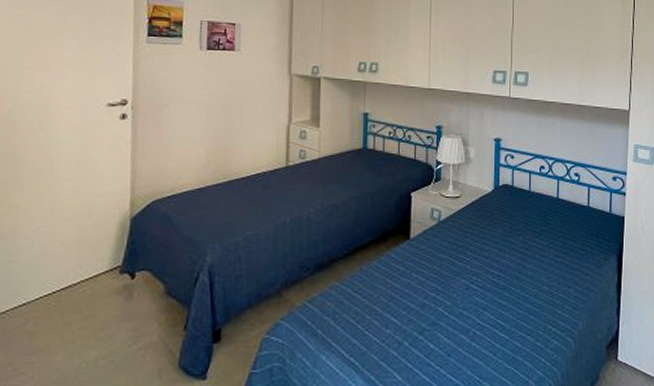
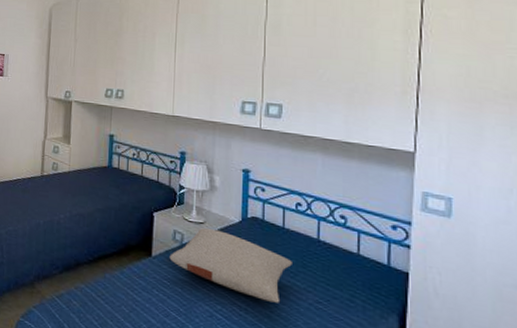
pillow: none [427,202,537,264] -> present [169,228,292,303]

